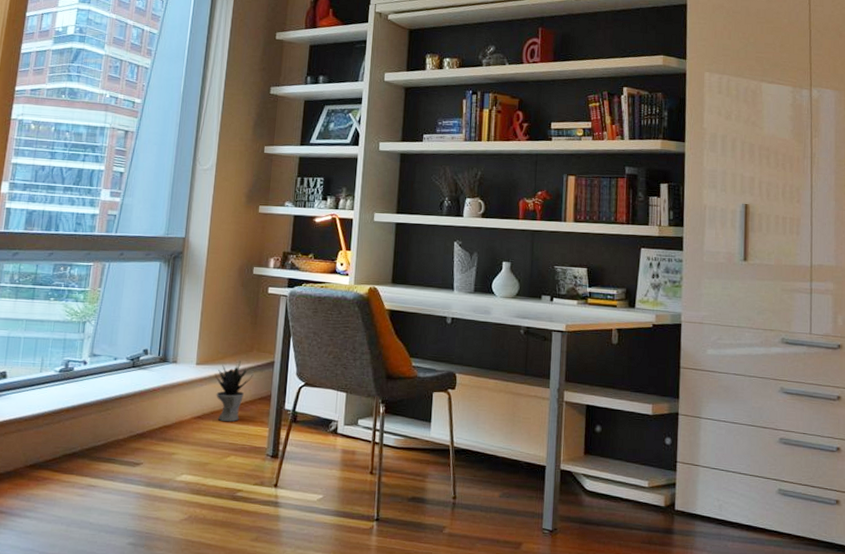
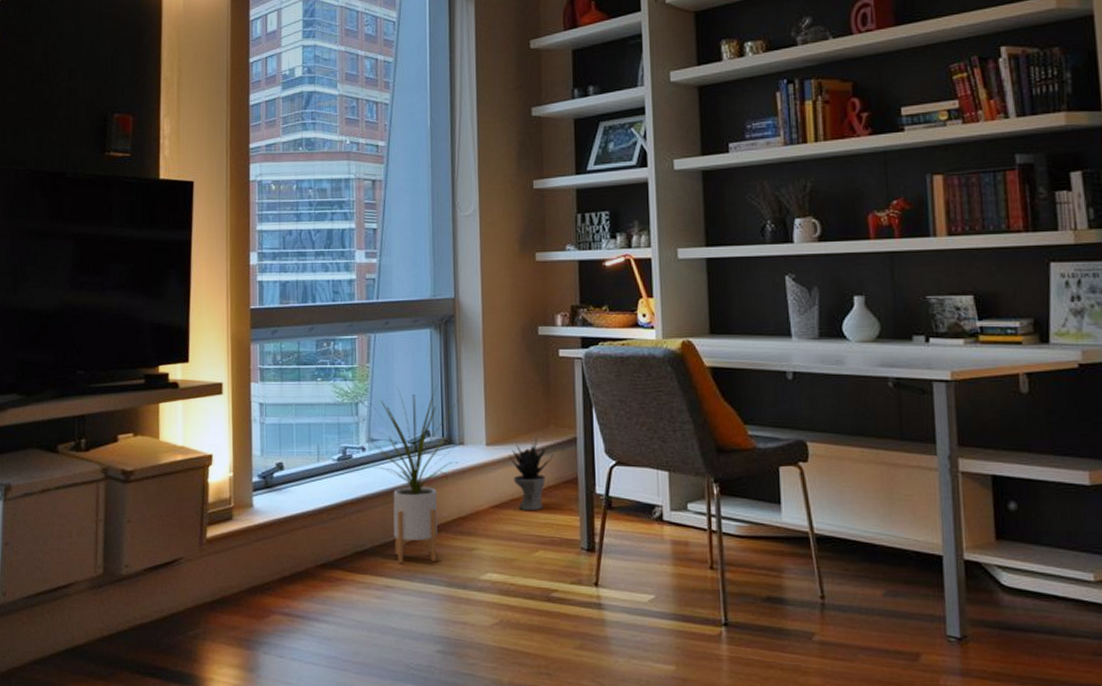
house plant: none [92,311,176,466] -> present [371,388,459,564]

